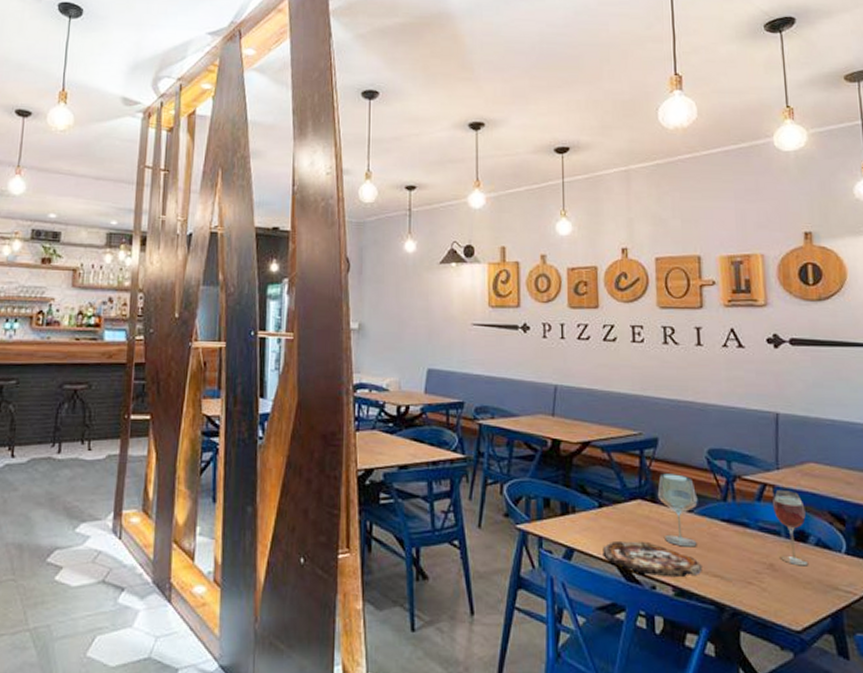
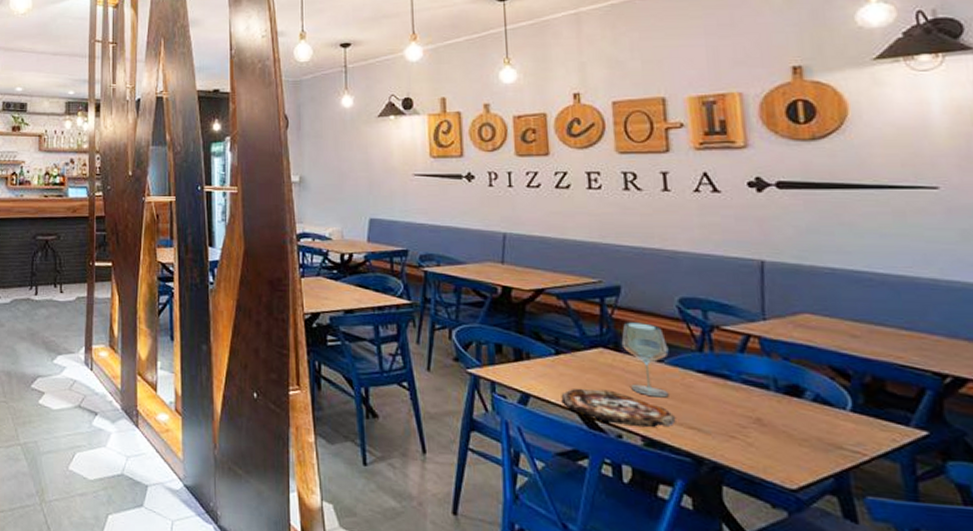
wineglass: present [773,489,809,566] -> none [759,341,805,423]

